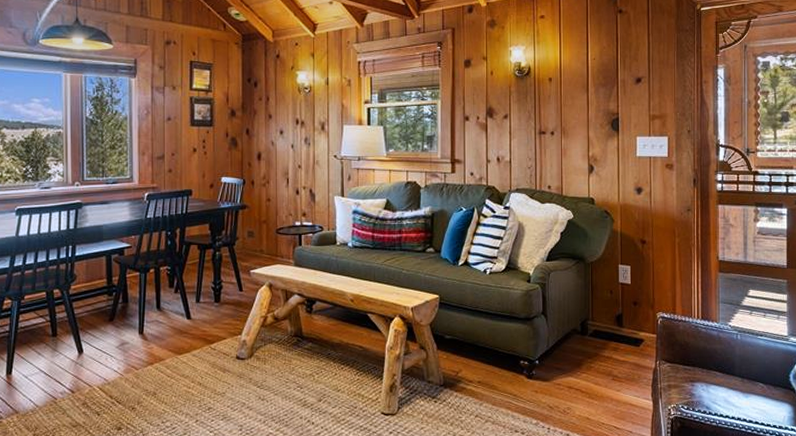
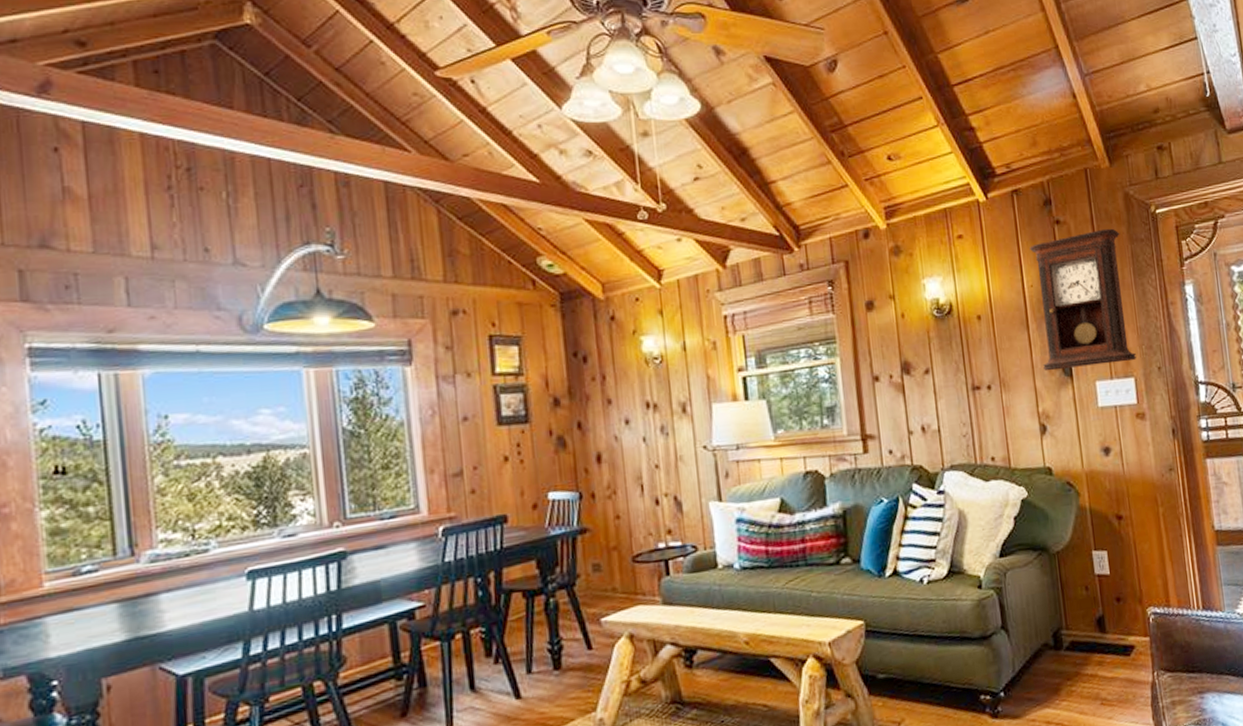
pendulum clock: none [596,19,671,125] -> present [1030,228,1136,372]

